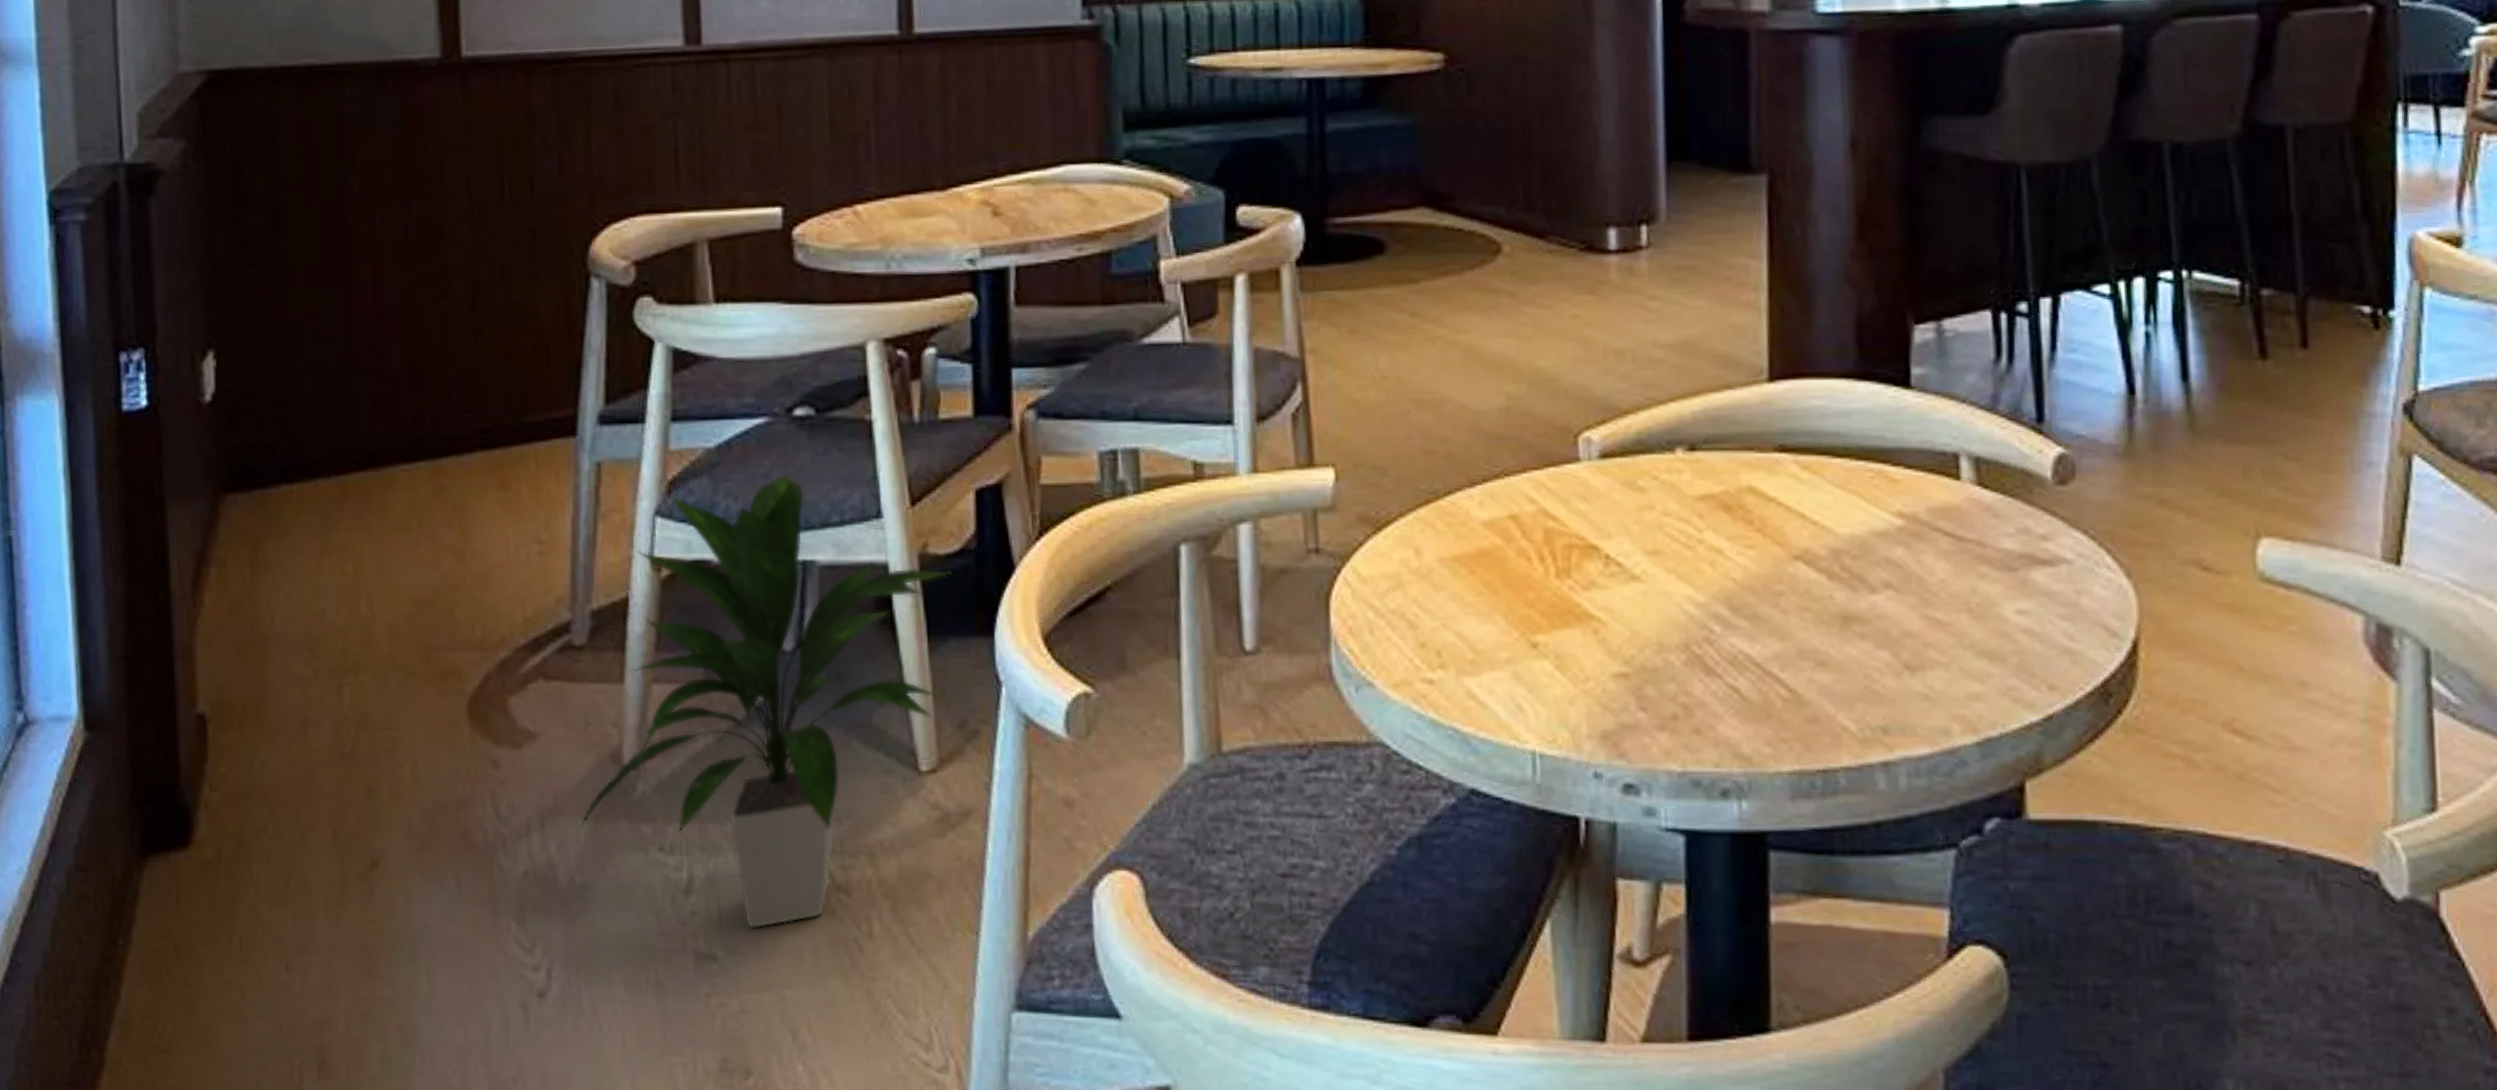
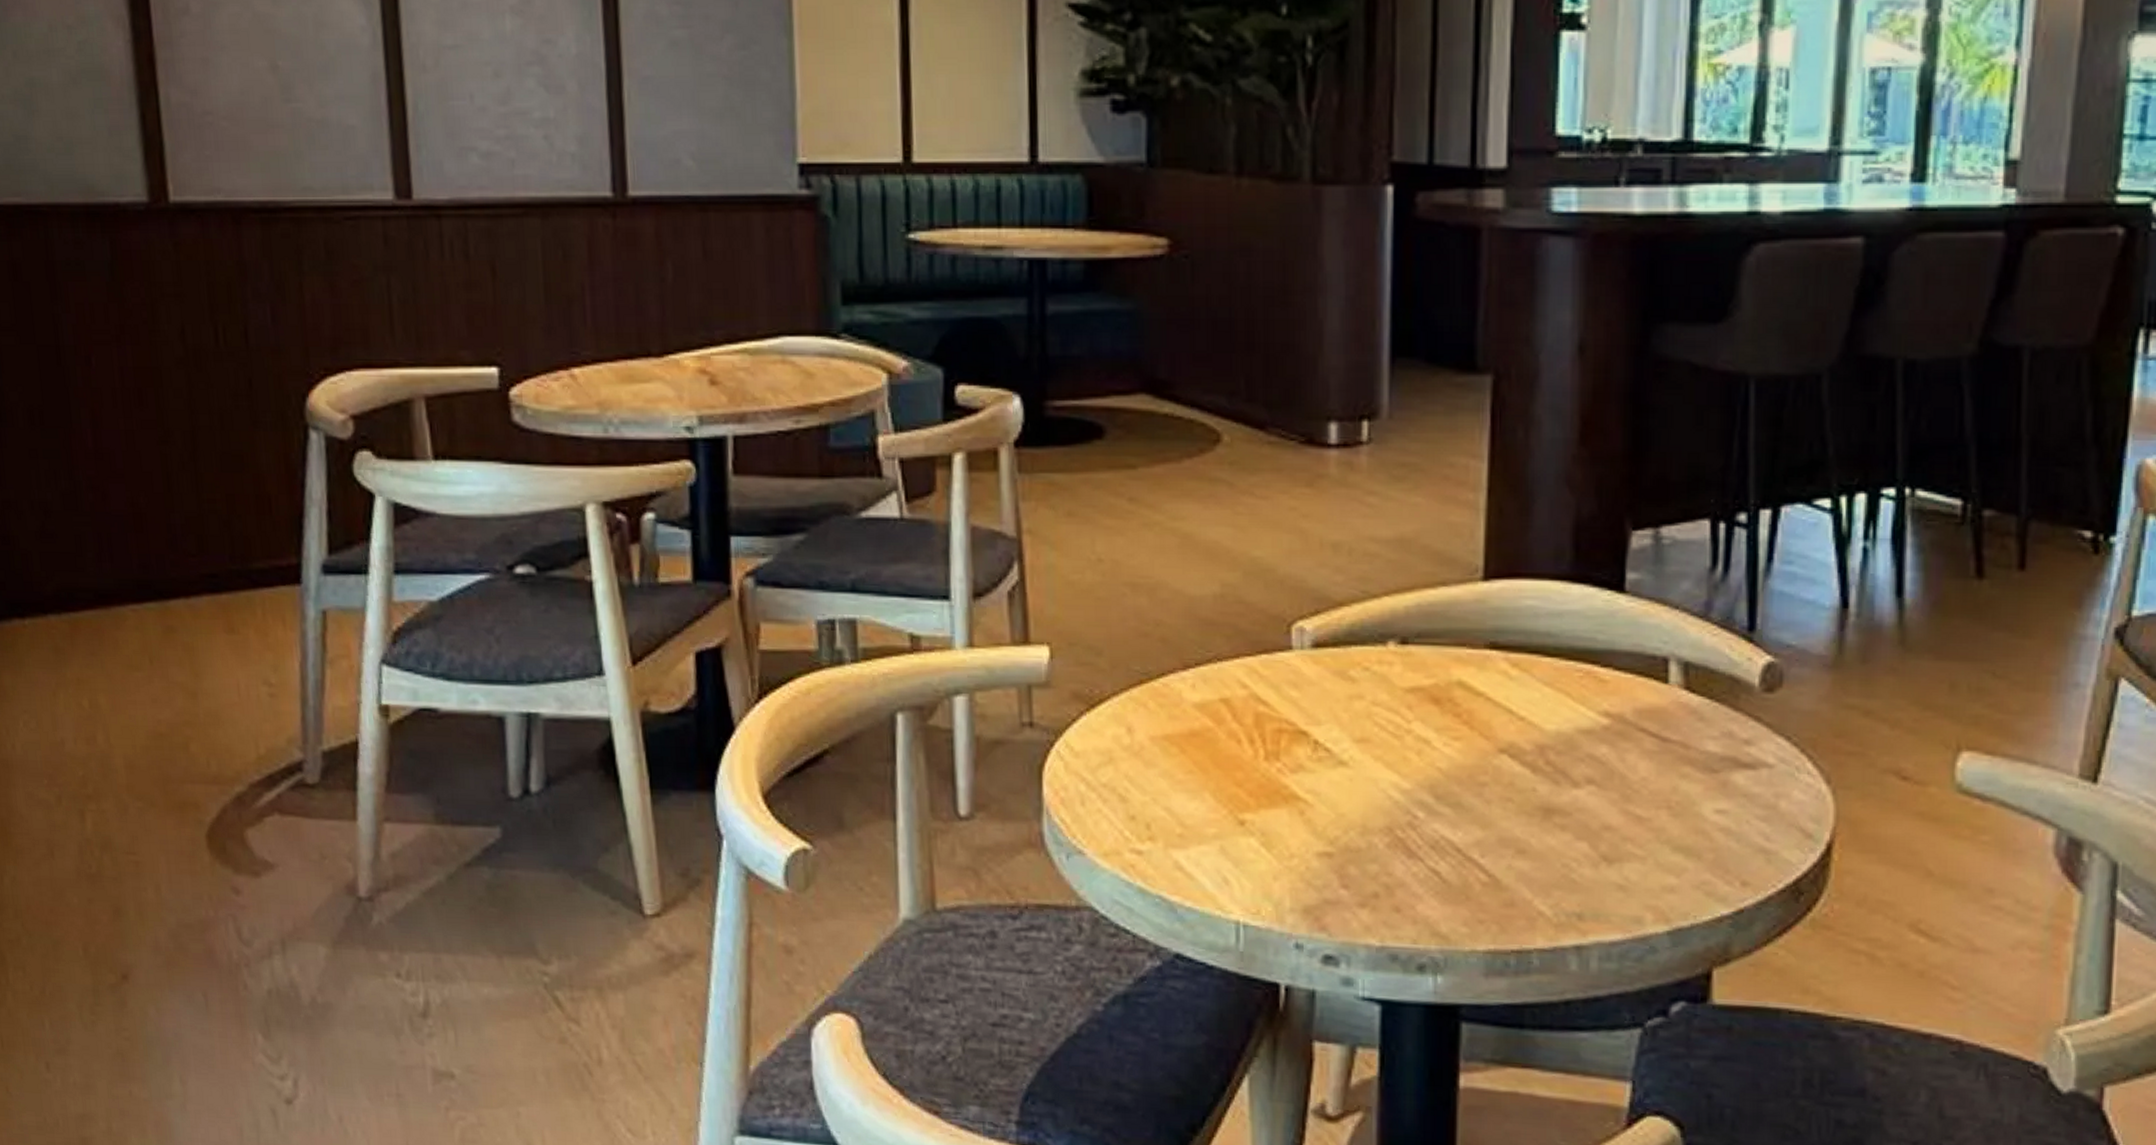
indoor plant: present [576,473,952,929] -> none [316,628,673,1051]

